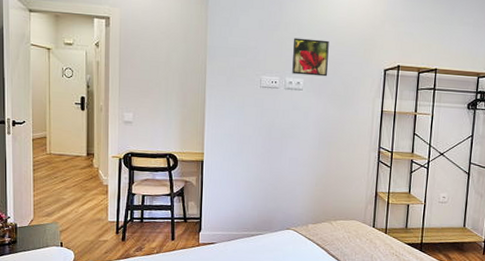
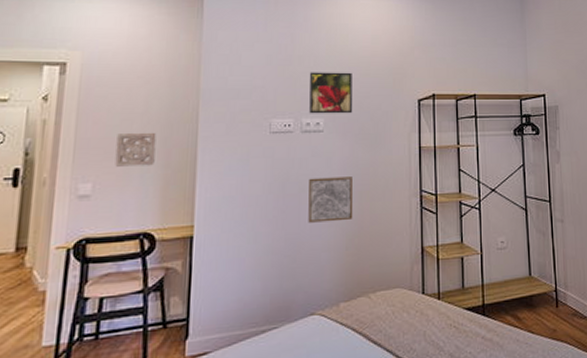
wall ornament: none [148,77,176,104] -> present [115,133,157,167]
wall art: none [288,127,324,164] -> present [308,177,354,223]

